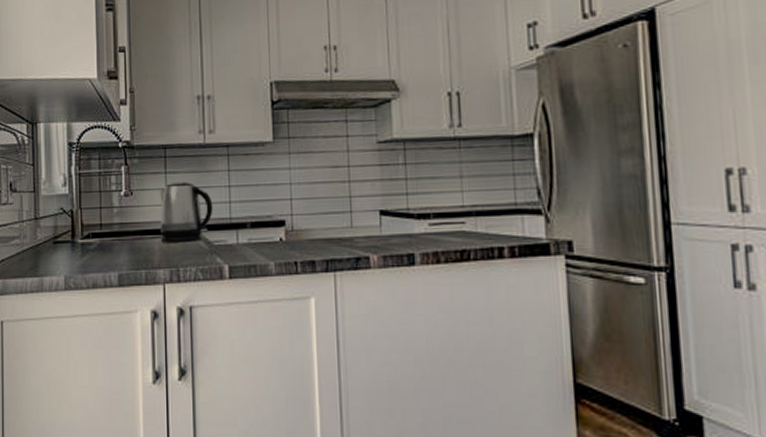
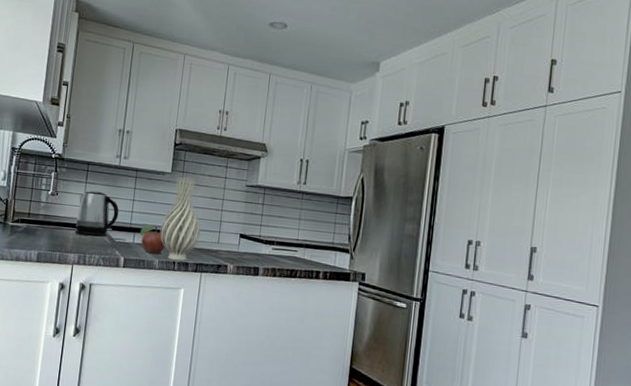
fruit: none [244,215,281,256] -> present [140,225,166,255]
vase: none [270,143,325,260] -> present [159,176,201,261]

